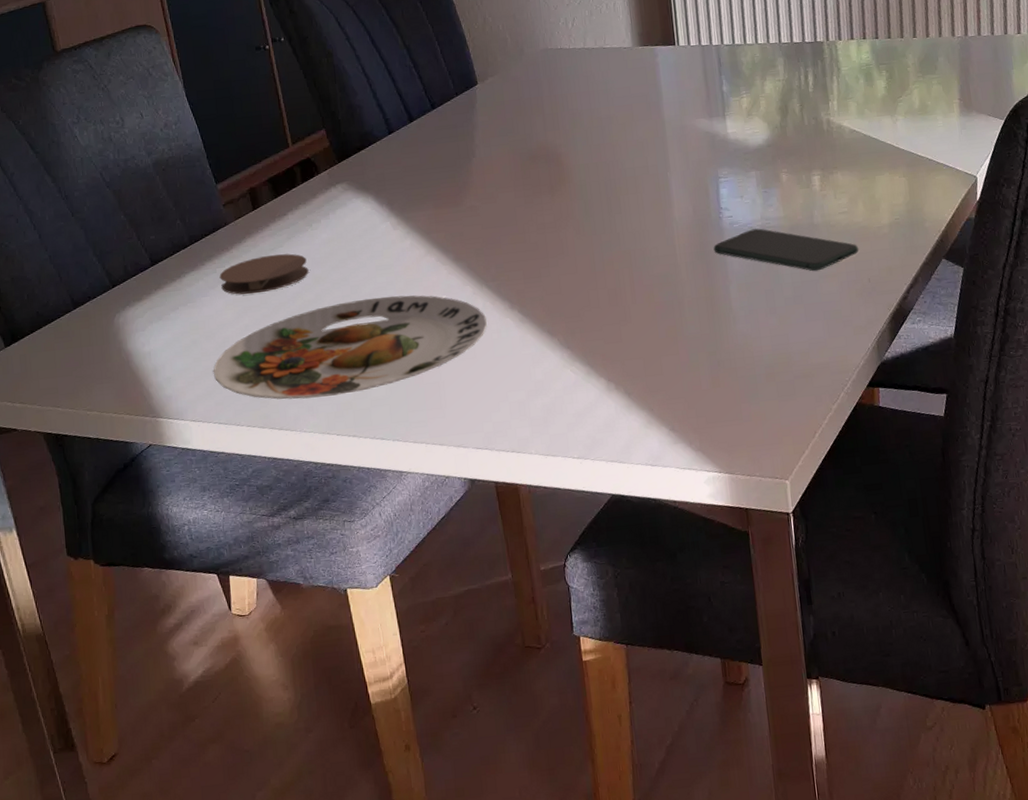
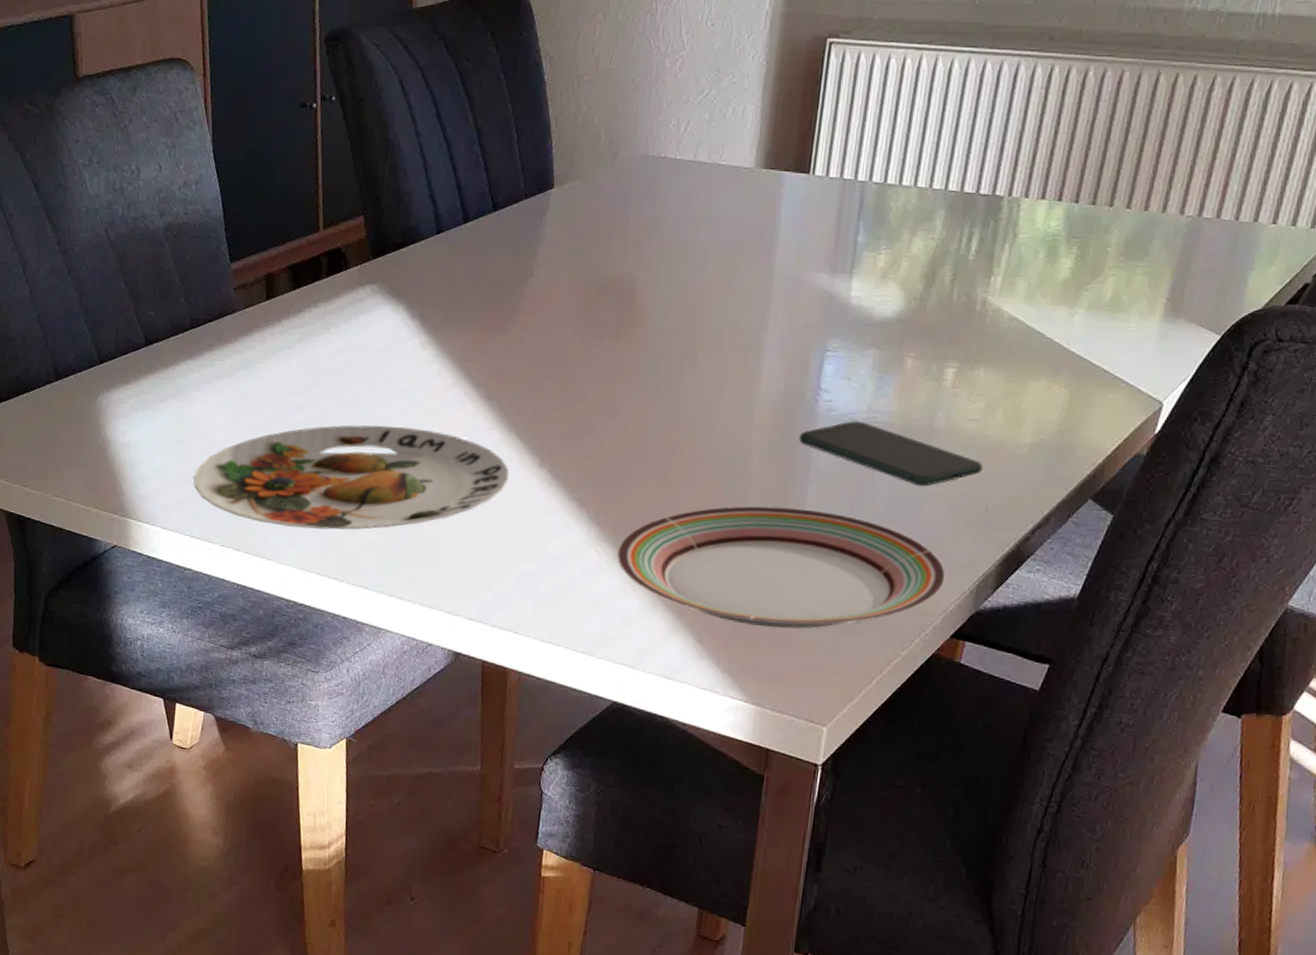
coaster: present [219,253,309,295] -> none [217,355,317,398]
plate: none [588,304,853,408] -> present [616,506,947,629]

